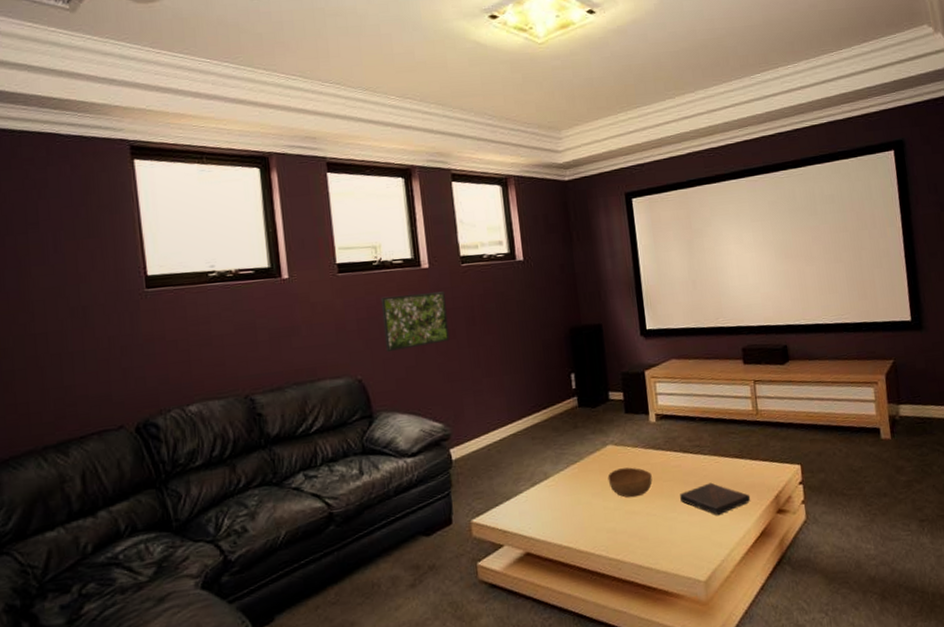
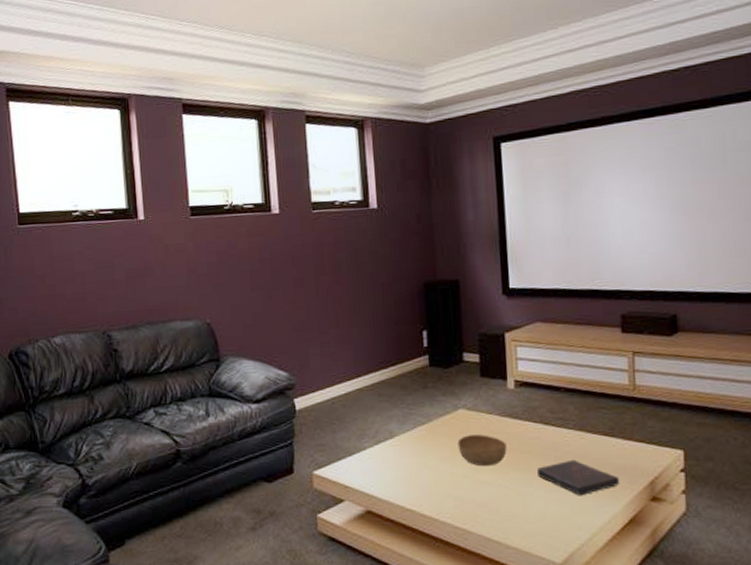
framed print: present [380,291,450,353] -> none [230,238,298,298]

